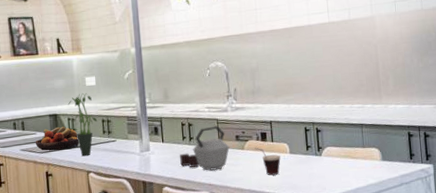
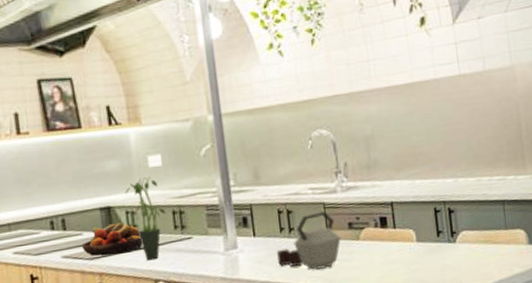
cup: present [254,147,281,176] -> none [372,236,406,271]

